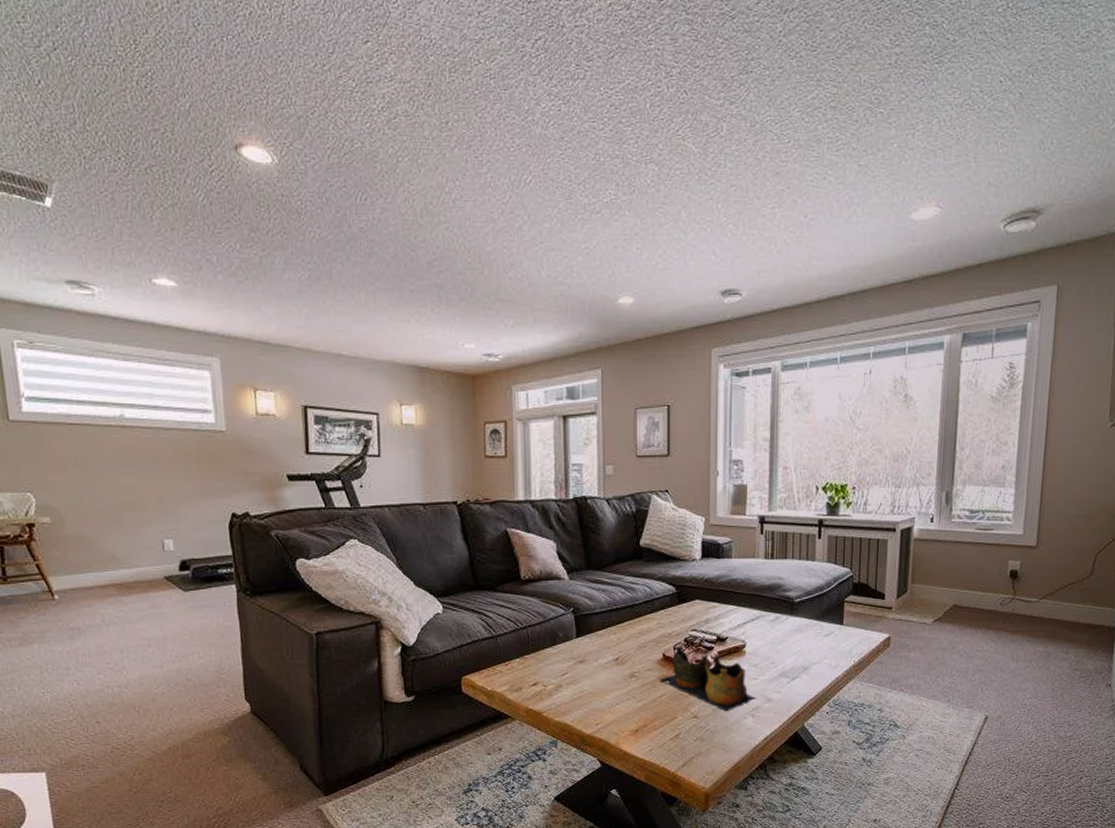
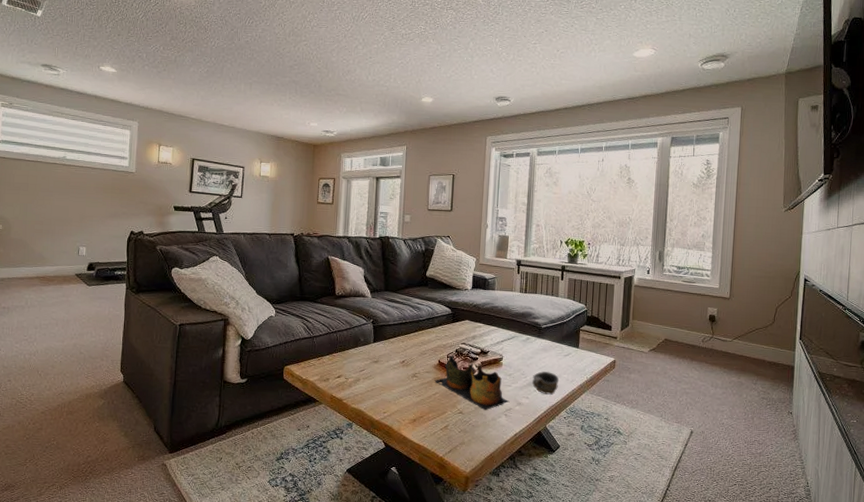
cup: none [785,656,819,686] -> present [532,371,560,395]

